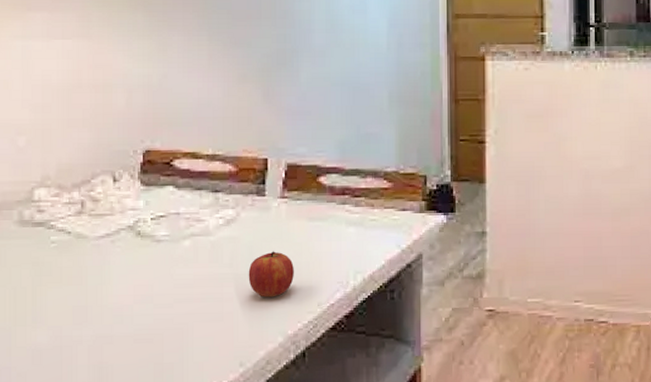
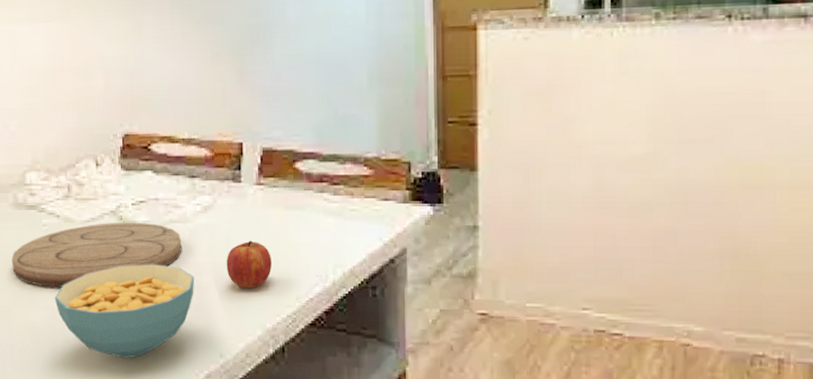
cutting board: none [13,236,203,306] -> present [11,222,182,288]
cereal bowl: none [61,277,216,374] -> present [54,264,195,359]

